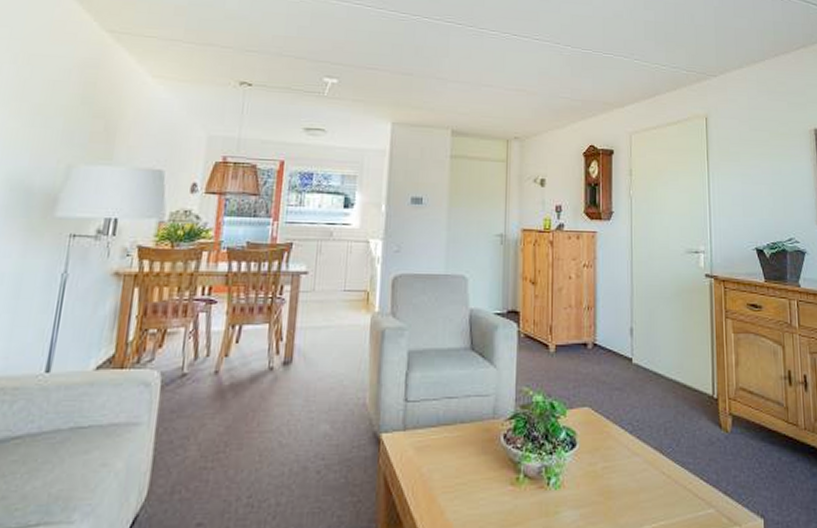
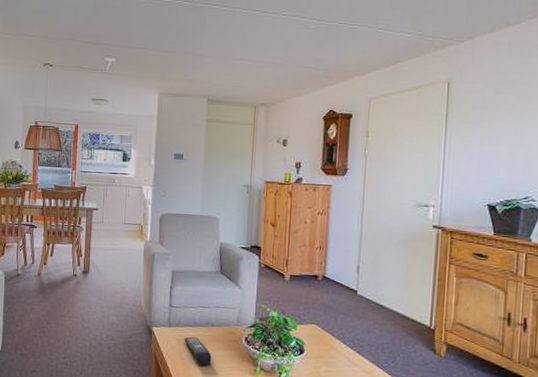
remote control: none [424,441,462,481] -> present [184,336,212,366]

